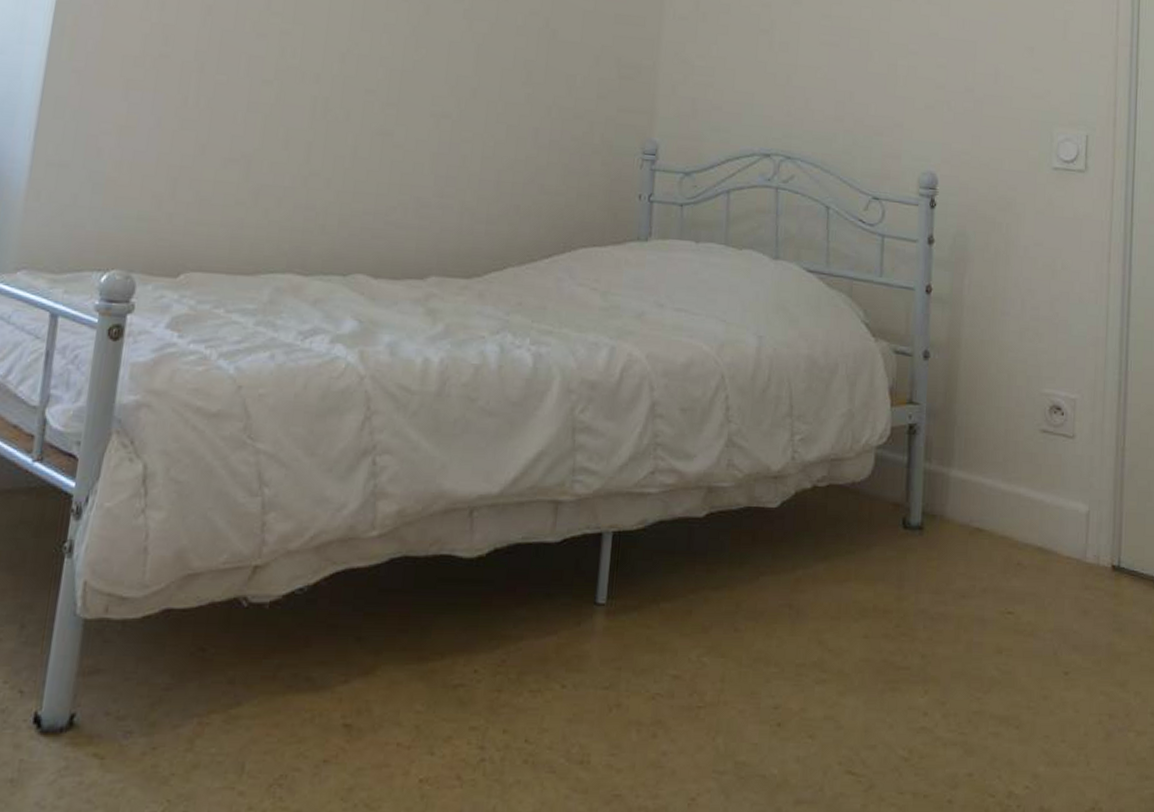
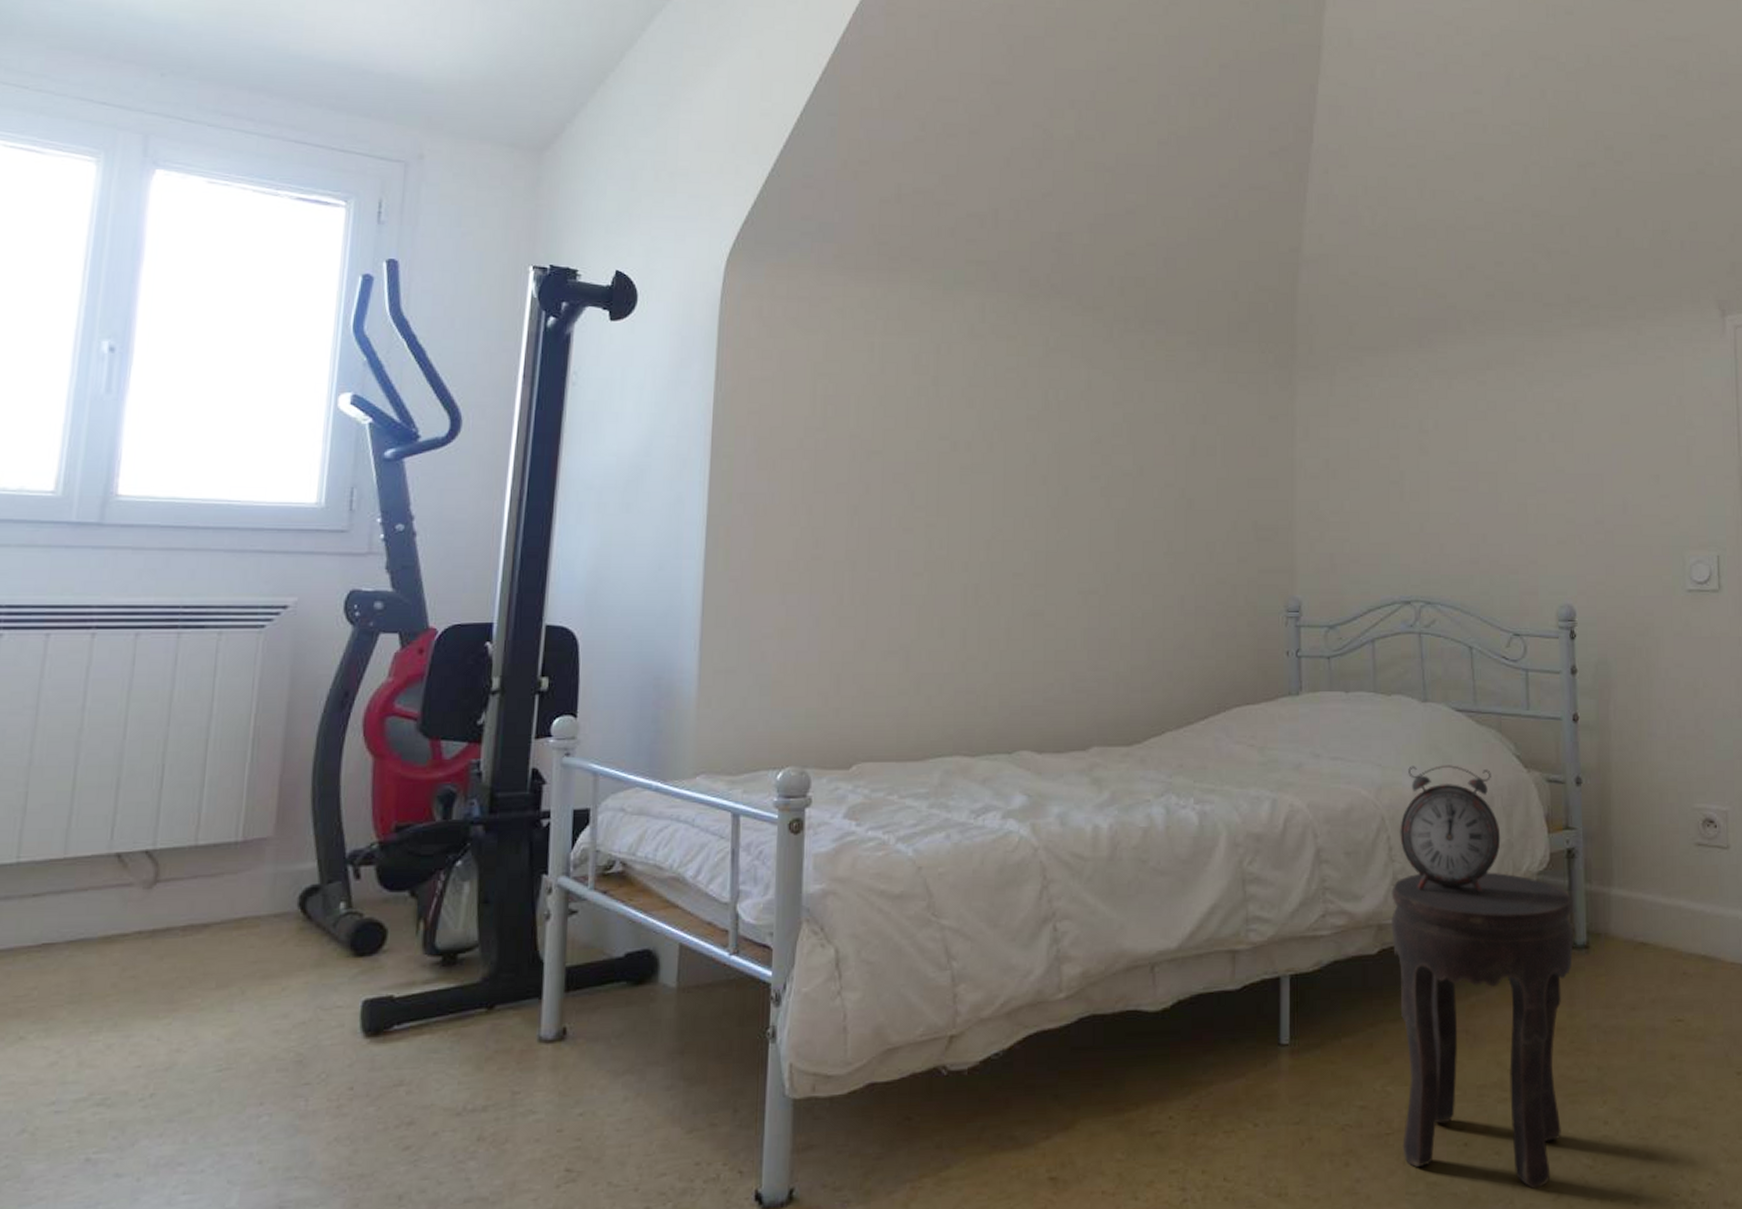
side table: none [713,437,910,777] -> present [1391,872,1574,1189]
alarm clock: none [738,324,842,464] -> present [1400,765,1501,894]

